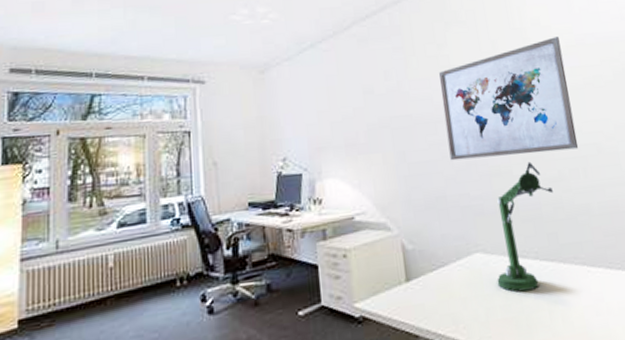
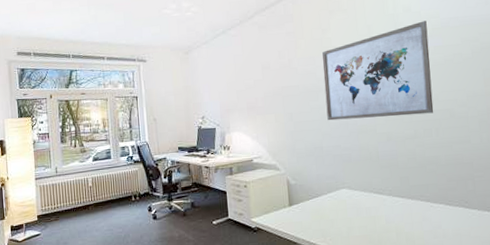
desk lamp: present [496,161,553,292] -> none [357,122,408,218]

